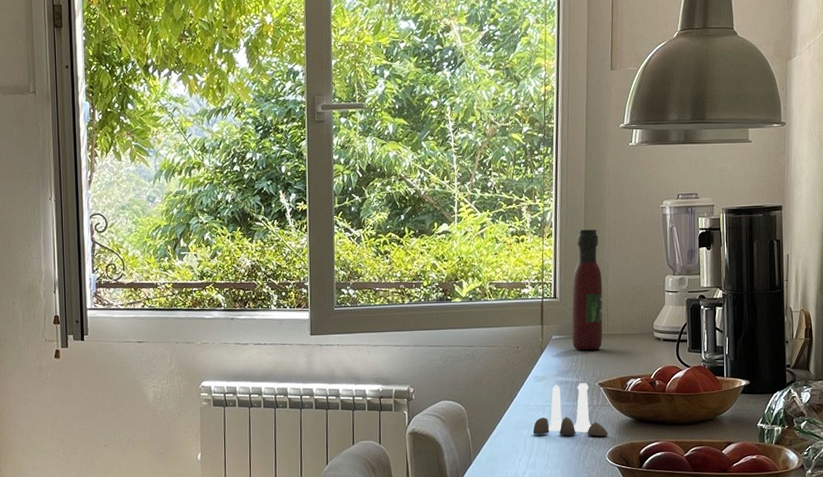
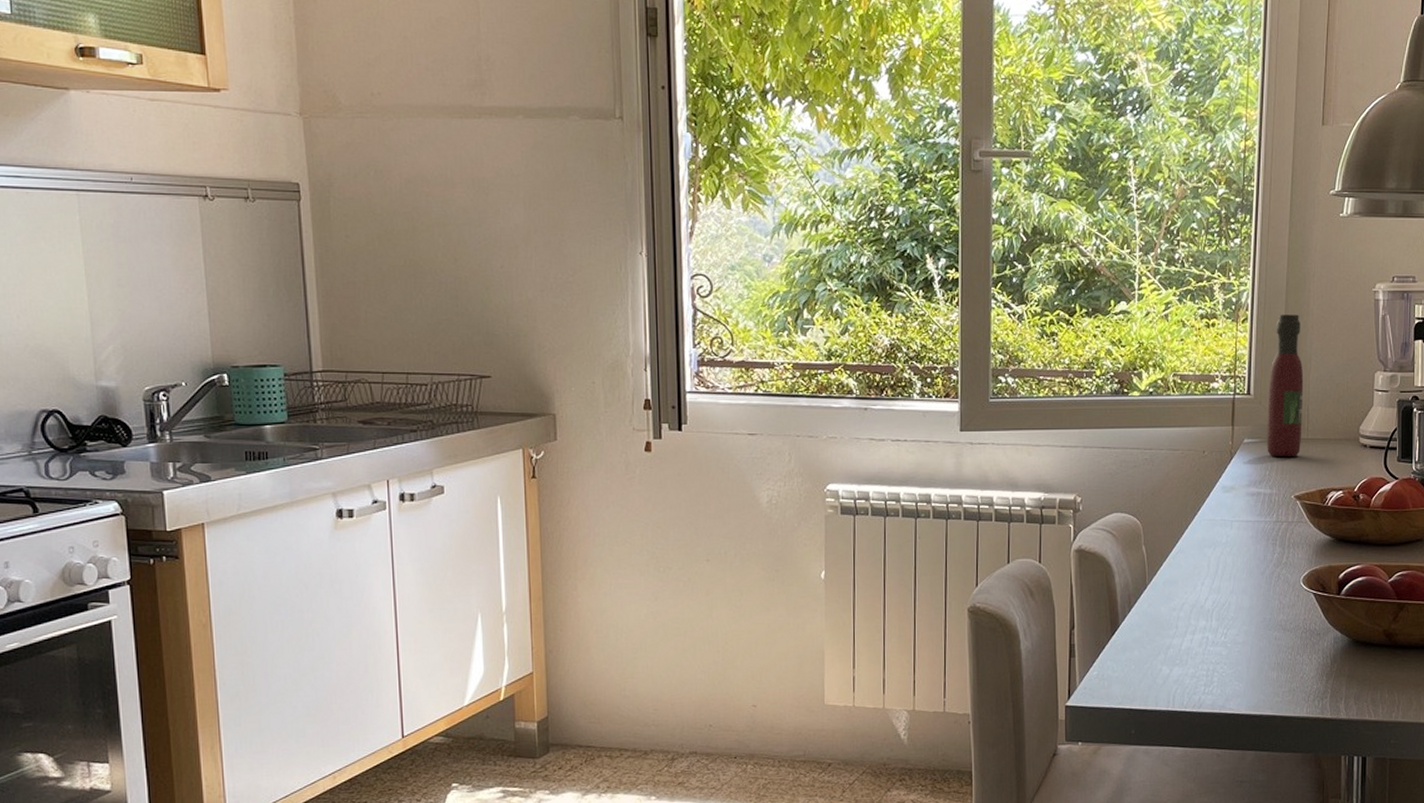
salt and pepper shaker set: present [533,383,608,436] -> none [1218,495,1304,557]

